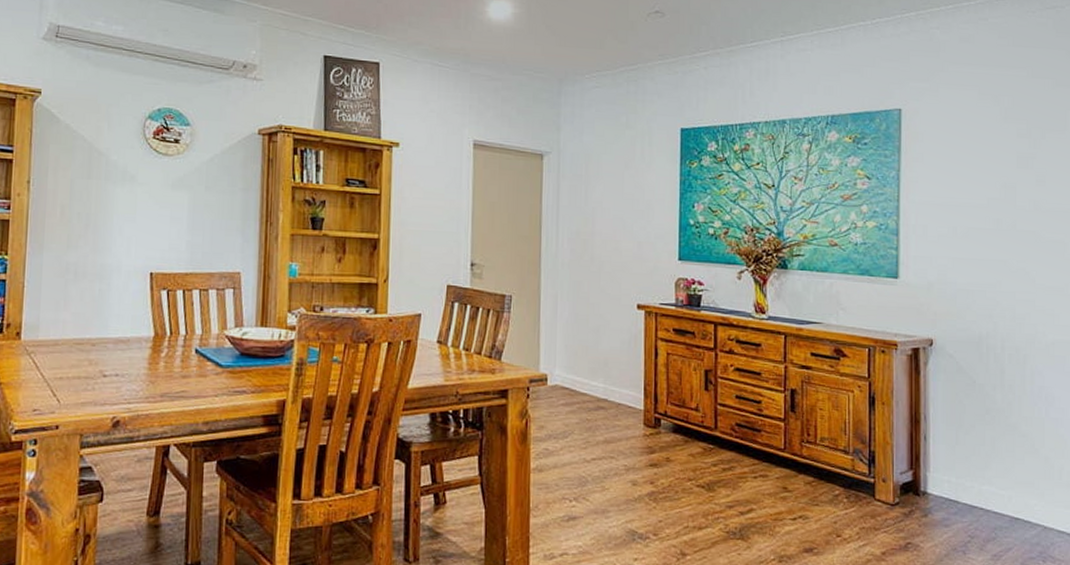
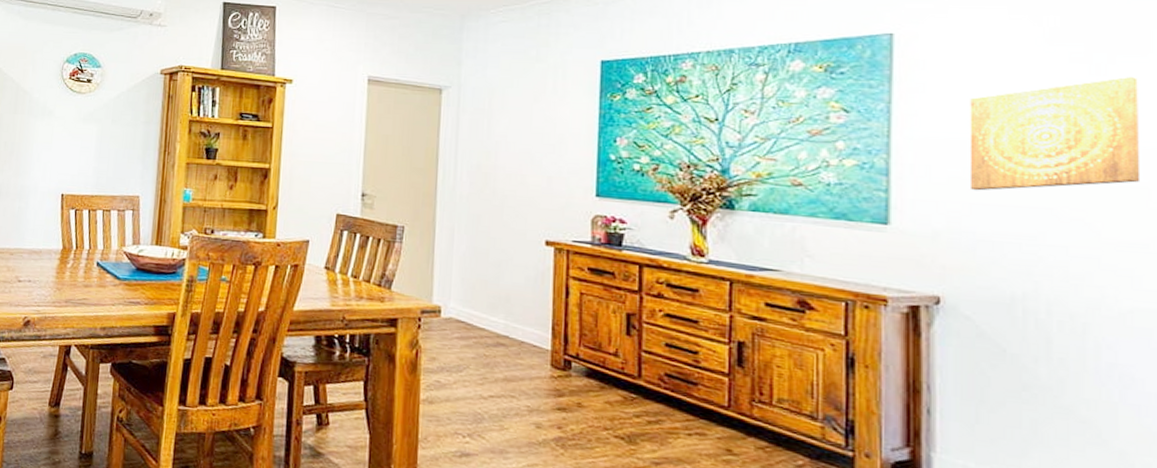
wall art: none [952,150,1059,247] -> present [969,77,1139,191]

